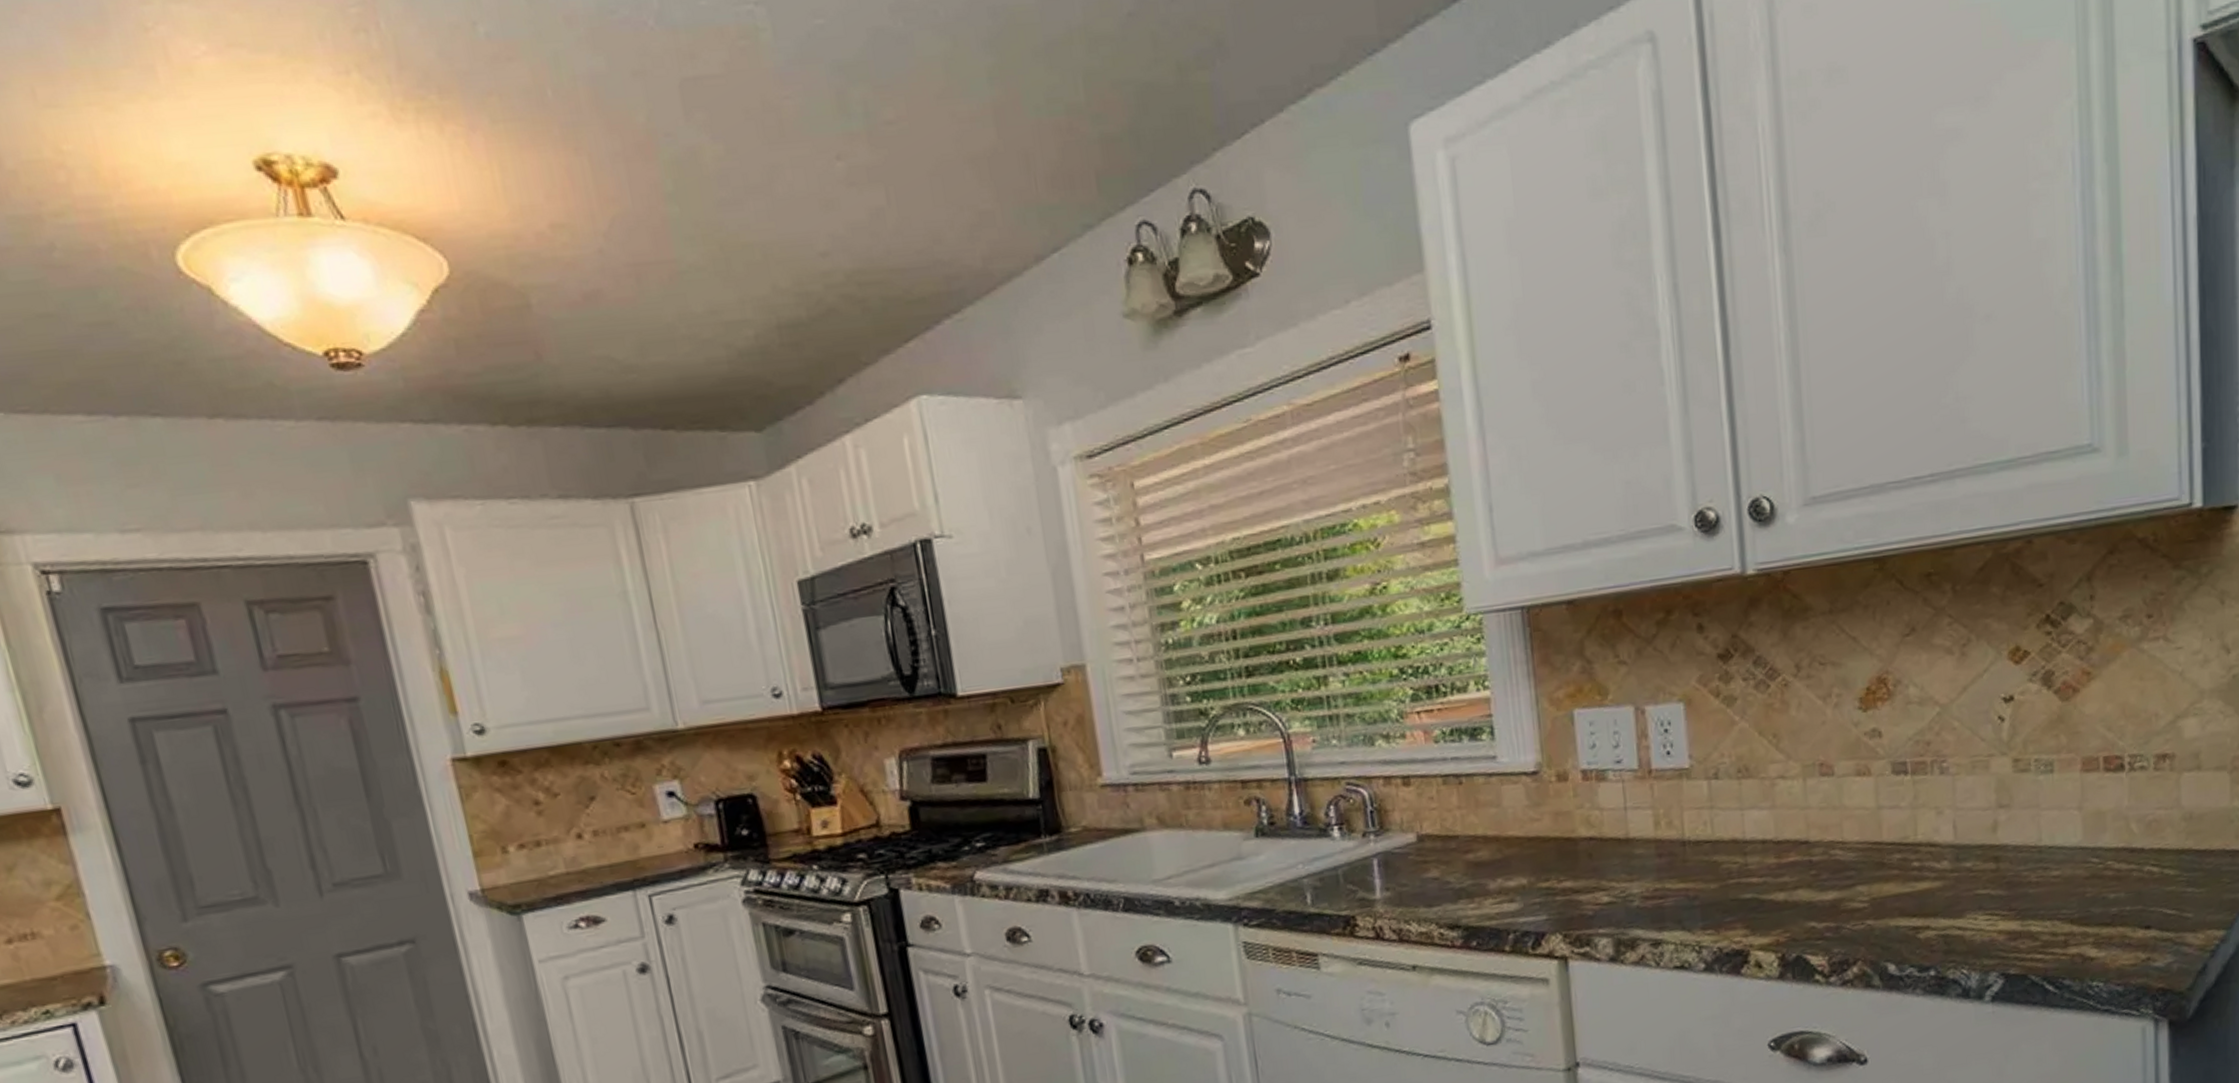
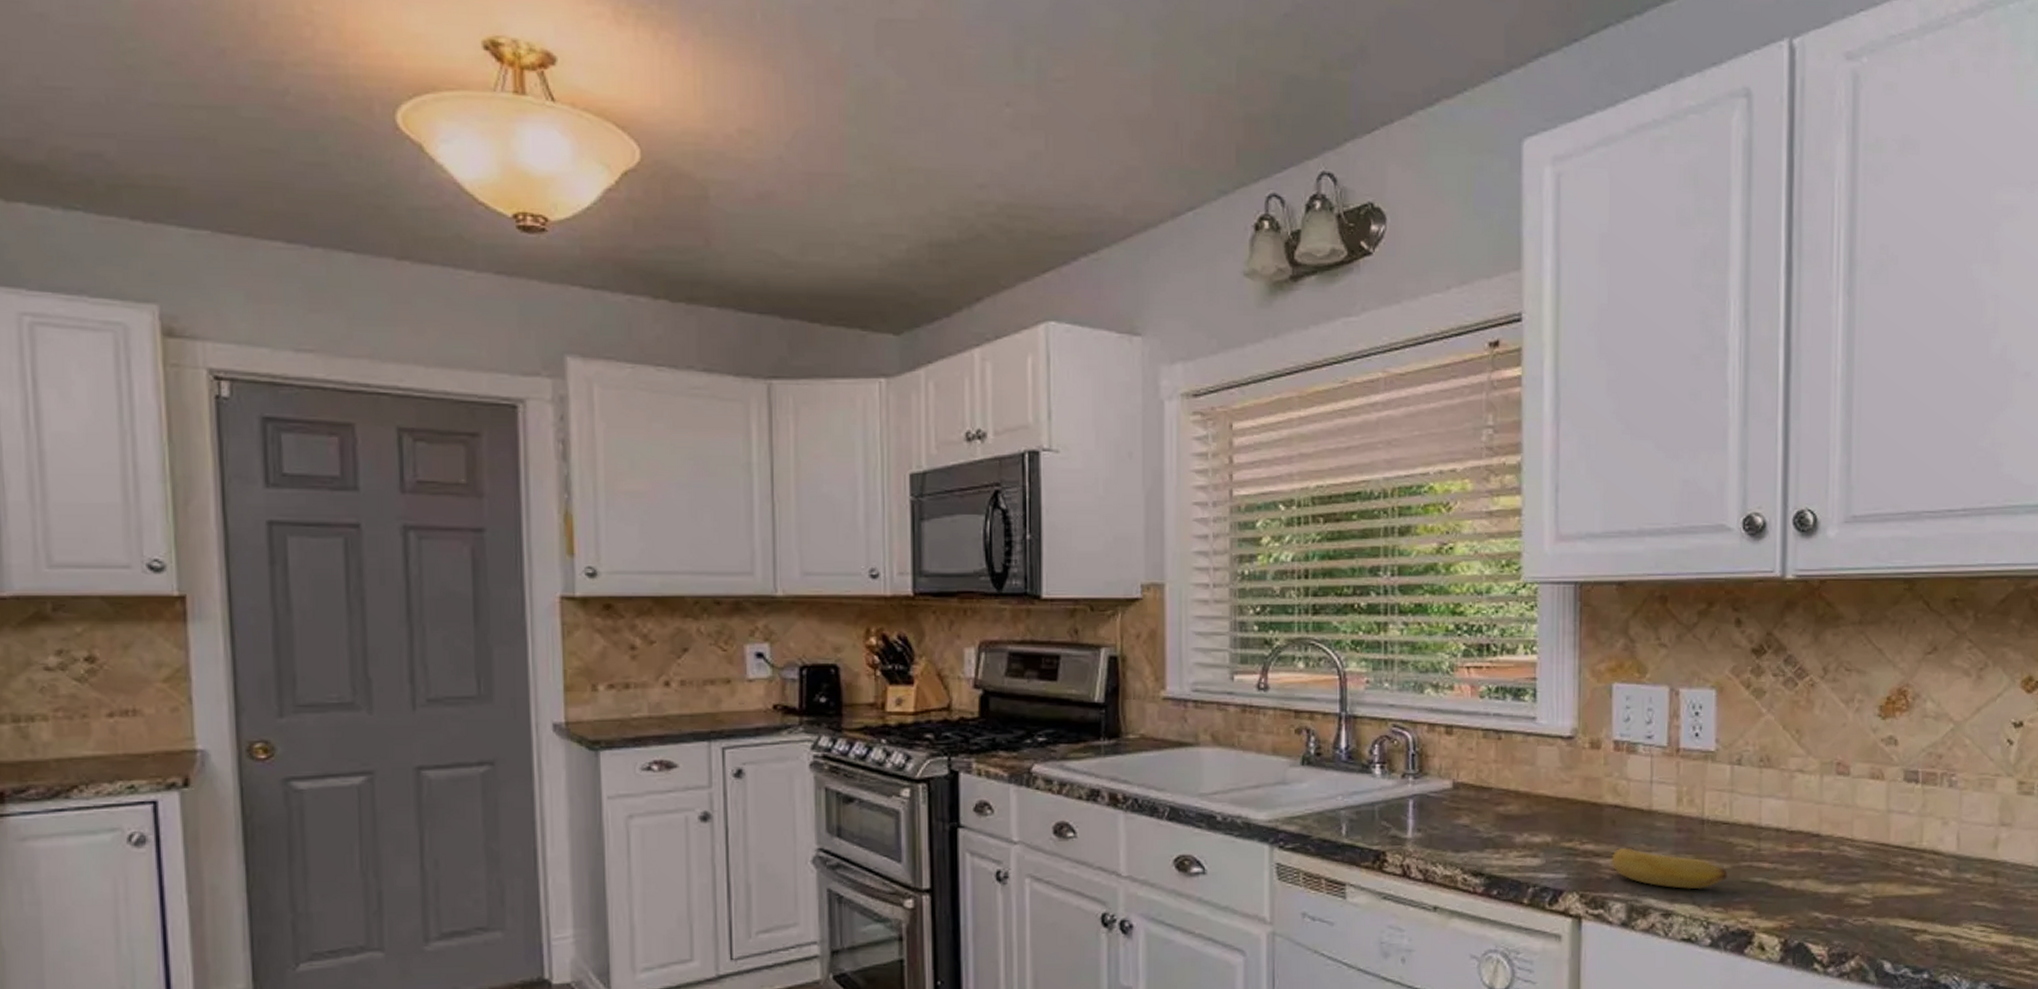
banana: none [1592,879,1716,917] -> present [1611,847,1727,890]

